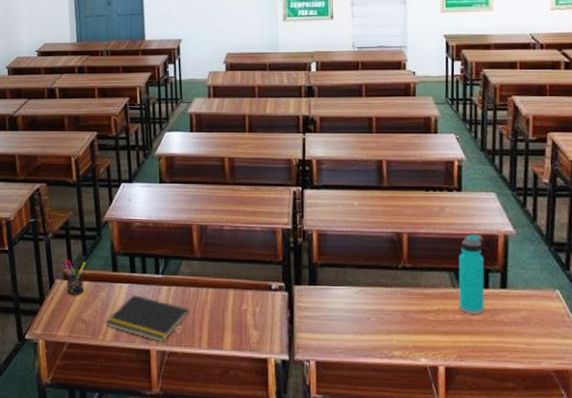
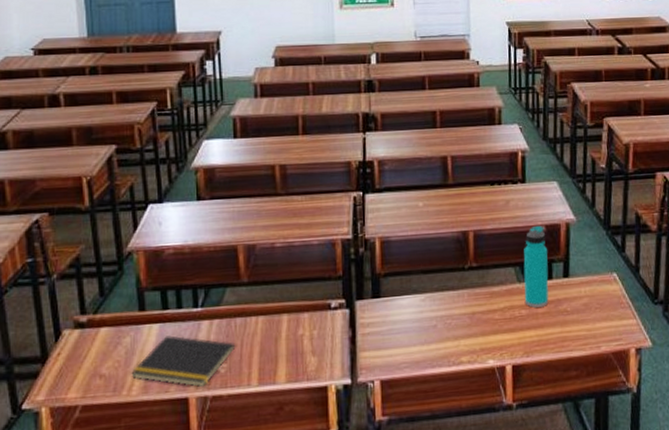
pen holder: present [62,259,86,296] -> none [71,303,105,347]

